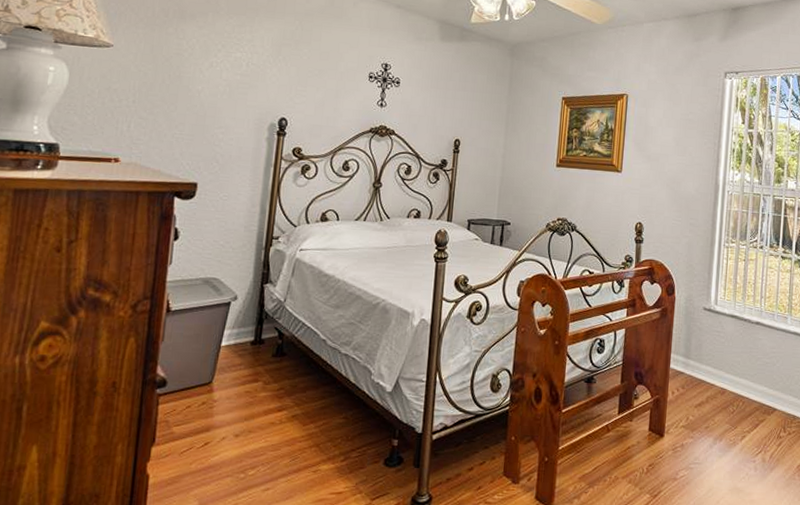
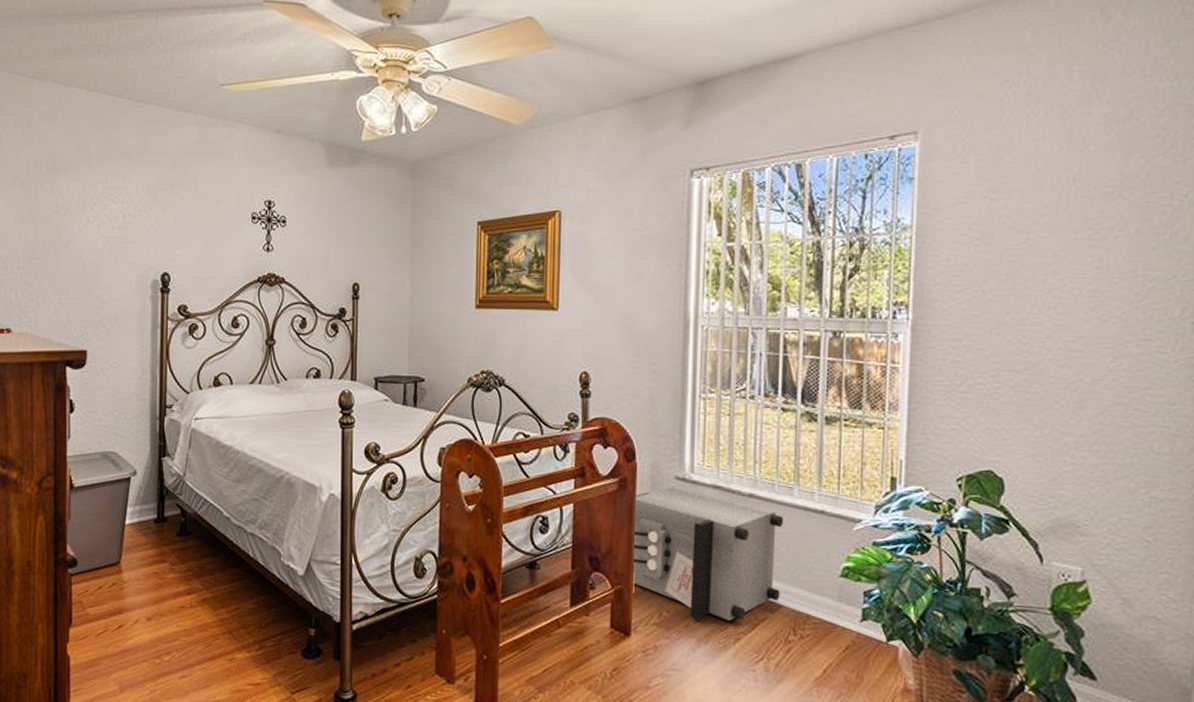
safe: none [667,315,780,422] -> present [632,486,784,621]

